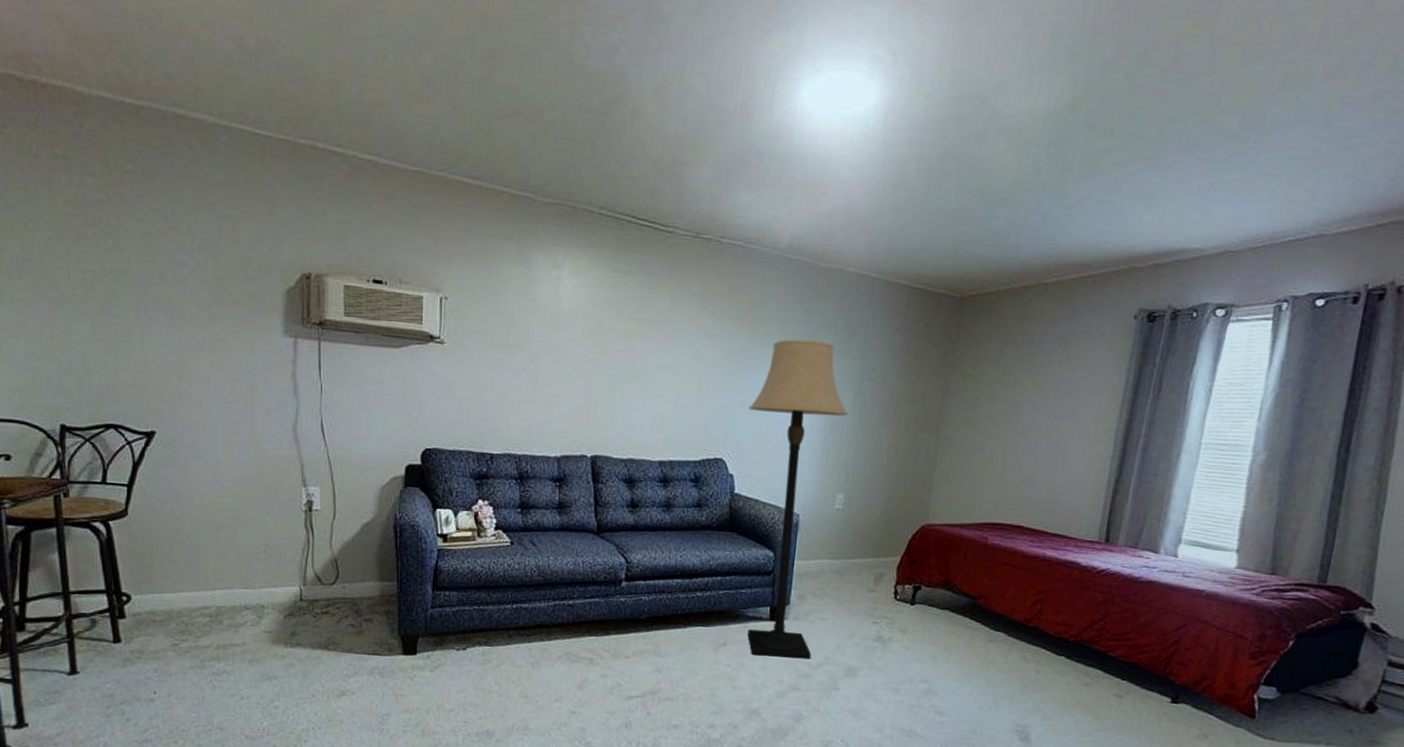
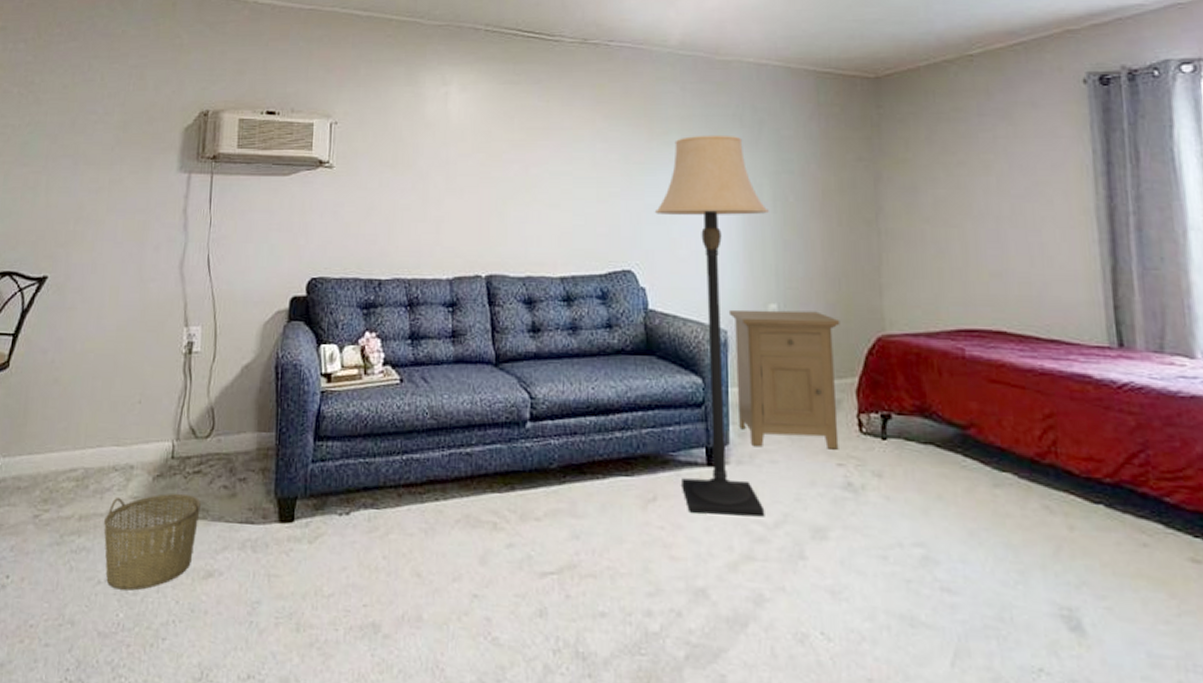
basket: none [241,629,332,705] -> present [104,493,202,591]
nightstand: none [799,497,894,612] -> present [728,309,840,450]

